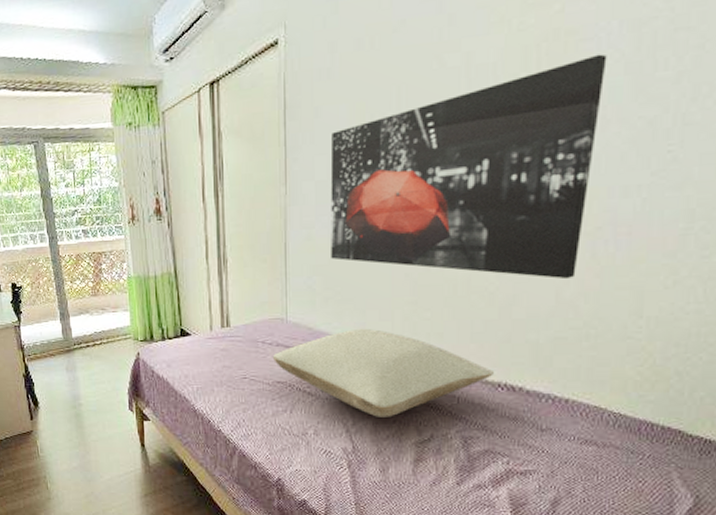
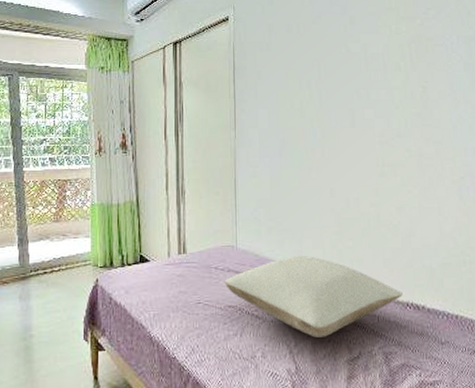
wall art: present [330,54,607,280] -> none [270,56,453,217]

